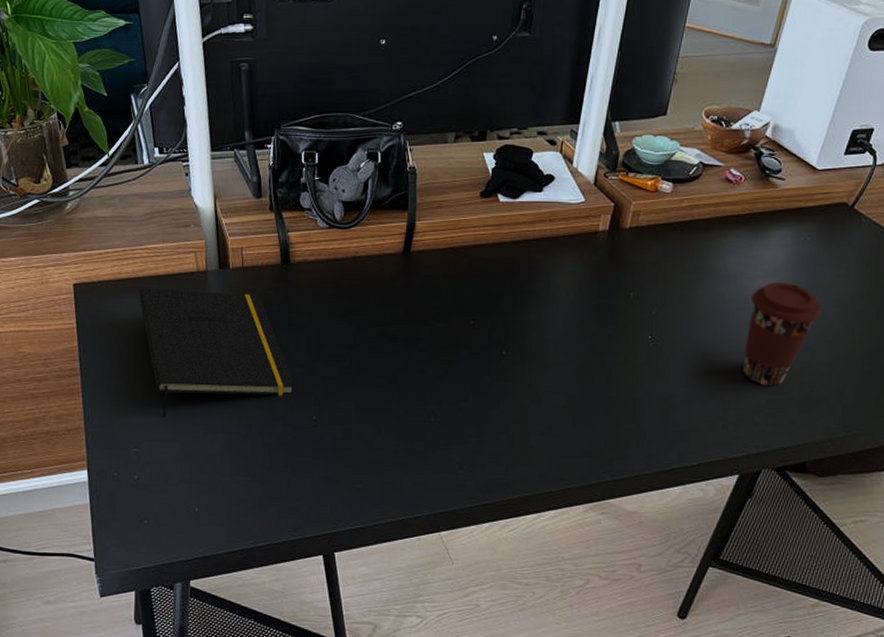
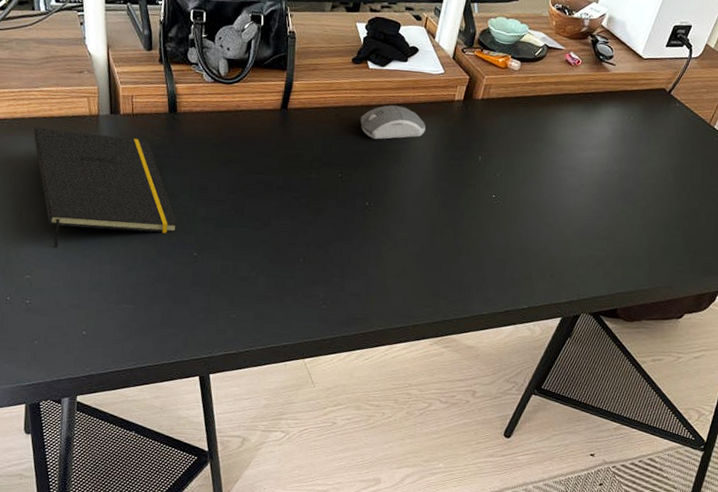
computer mouse: none [492,241,567,280] -> present [360,105,426,140]
coffee cup: present [742,282,822,386] -> none [569,154,639,244]

